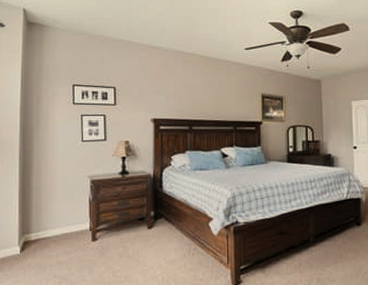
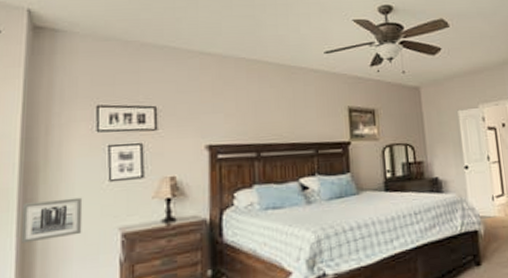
wall art: none [22,152,64,182] -> present [22,197,83,243]

